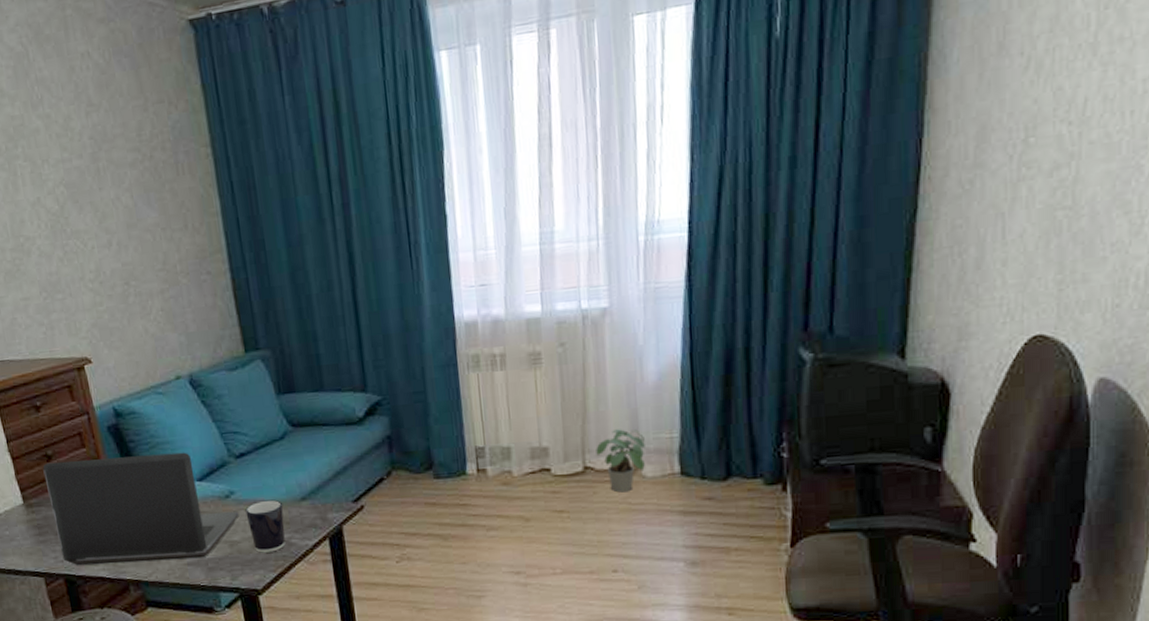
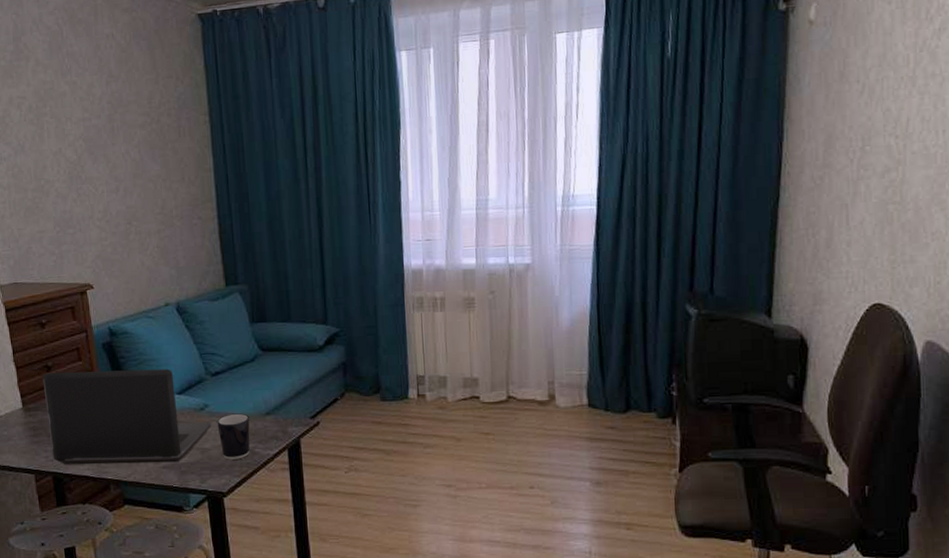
potted plant: present [596,429,645,493] -> none [518,365,559,420]

